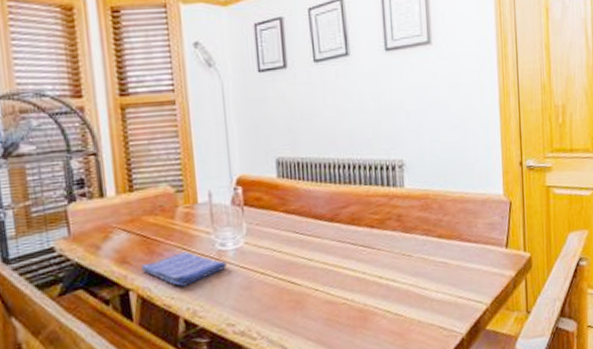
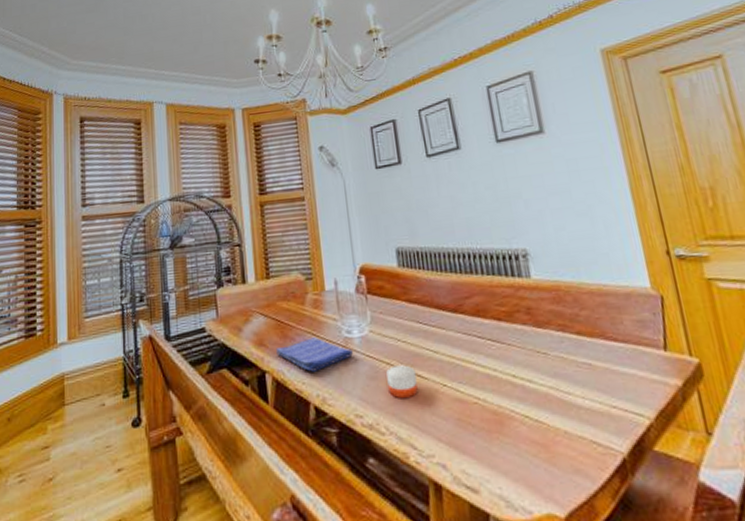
candle: none [260,273,291,306] -> present [386,365,418,399]

